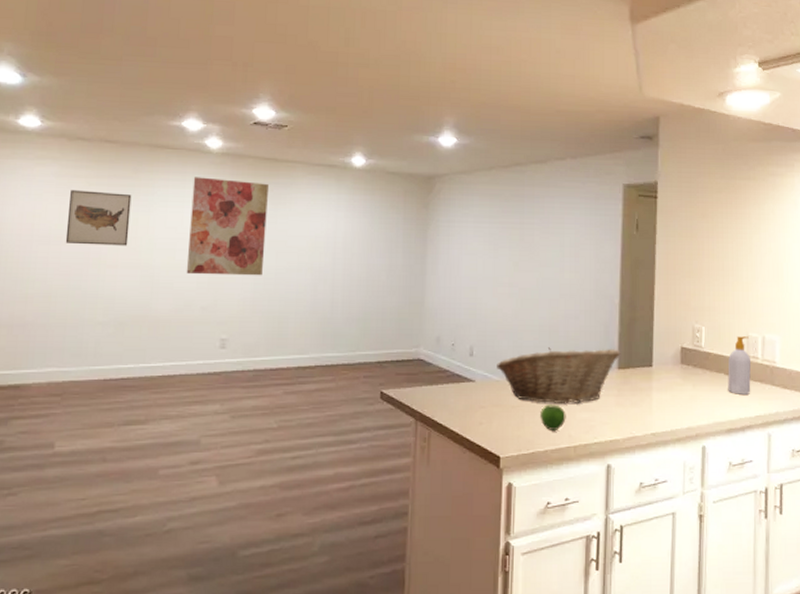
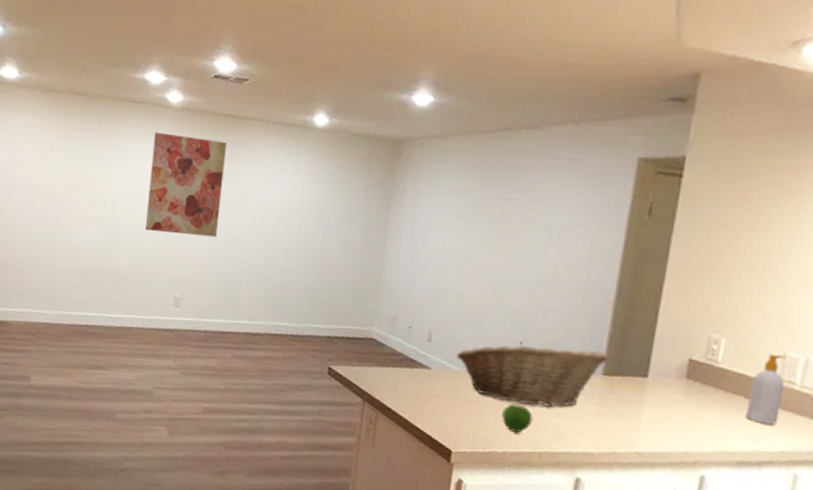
wall art: present [65,190,132,246] -> none [39,141,97,199]

